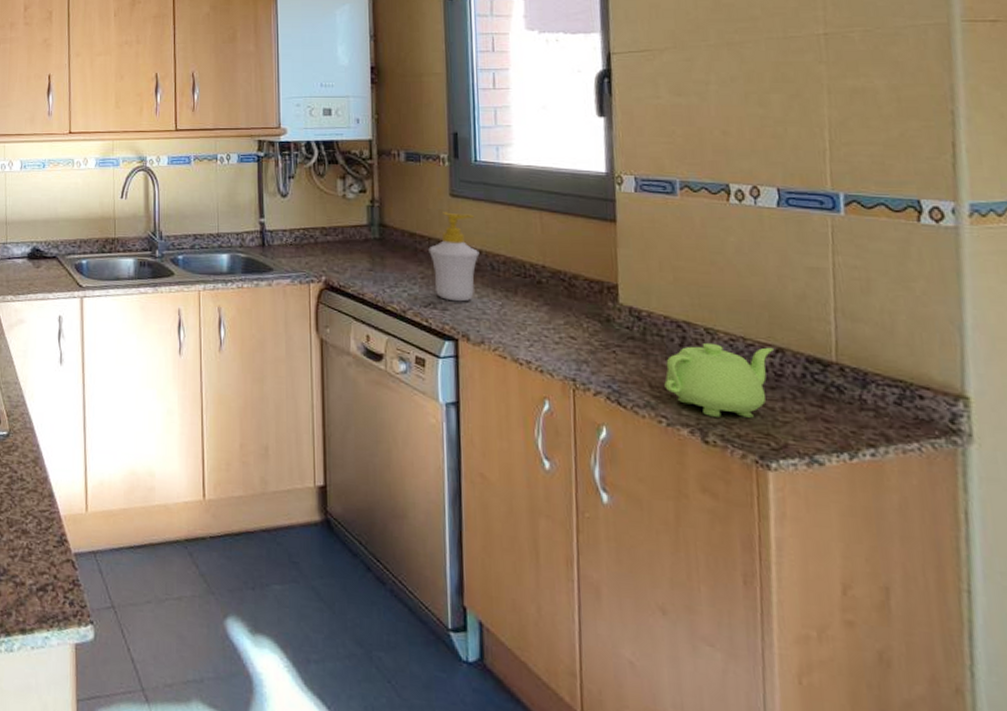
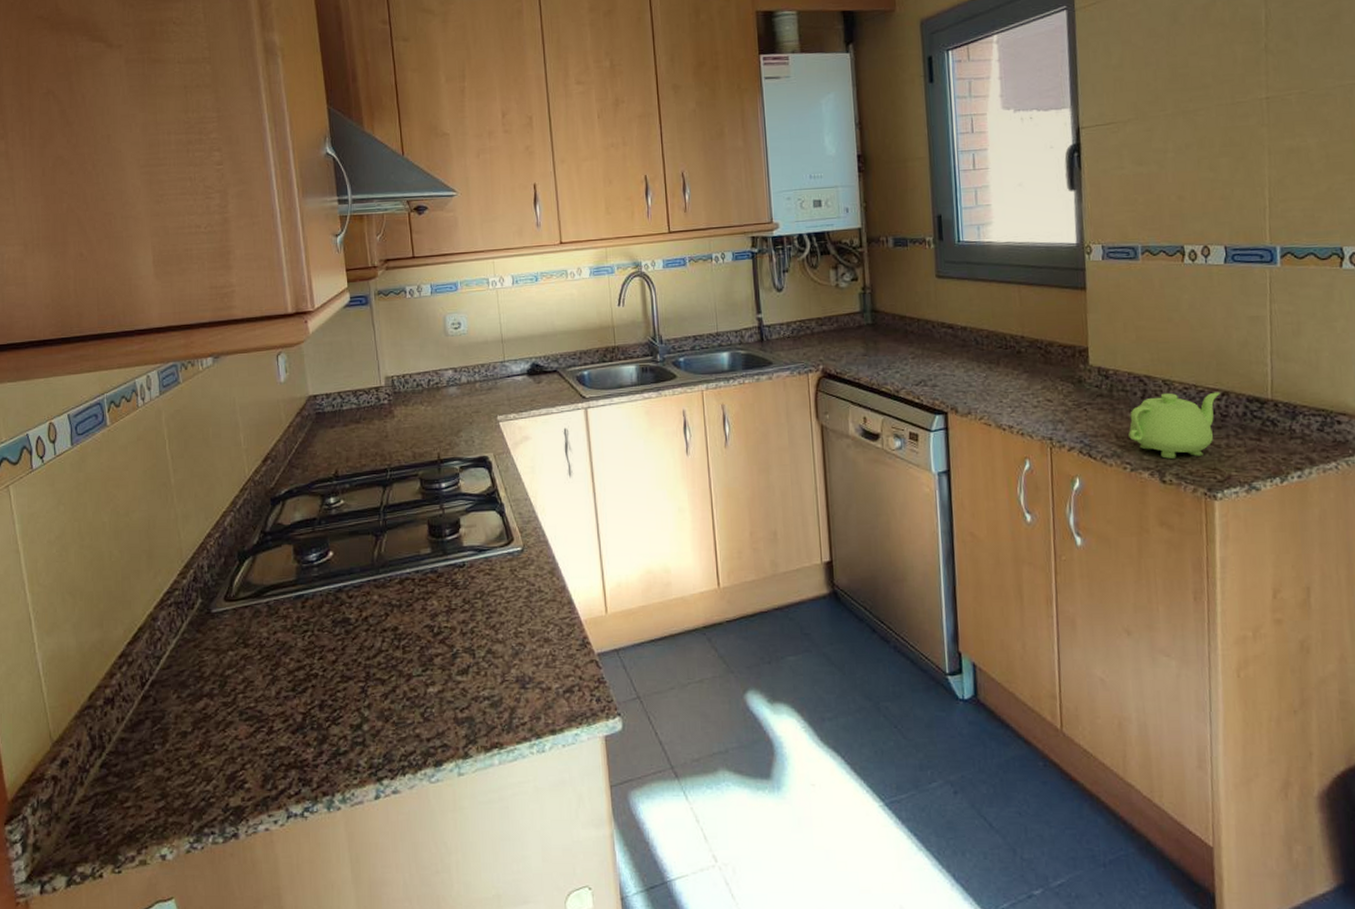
soap bottle: present [428,212,480,302] -> none [918,293,965,378]

